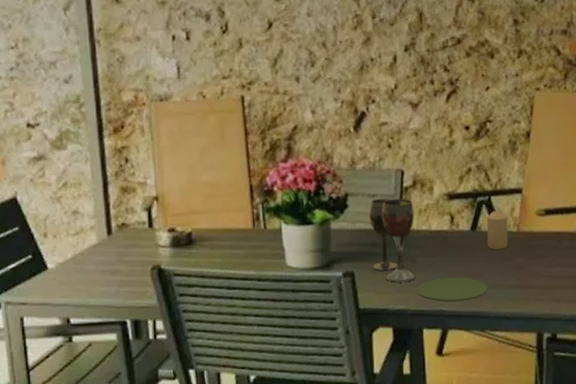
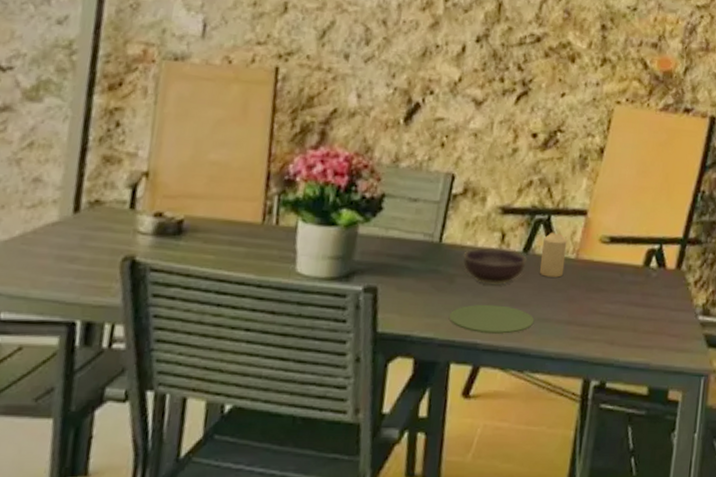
wine glass: present [368,198,398,270] -> none [400,203,437,289]
cup: present [382,199,417,283] -> none [414,206,461,306]
bowl: none [420,229,475,260] -> present [463,247,527,284]

